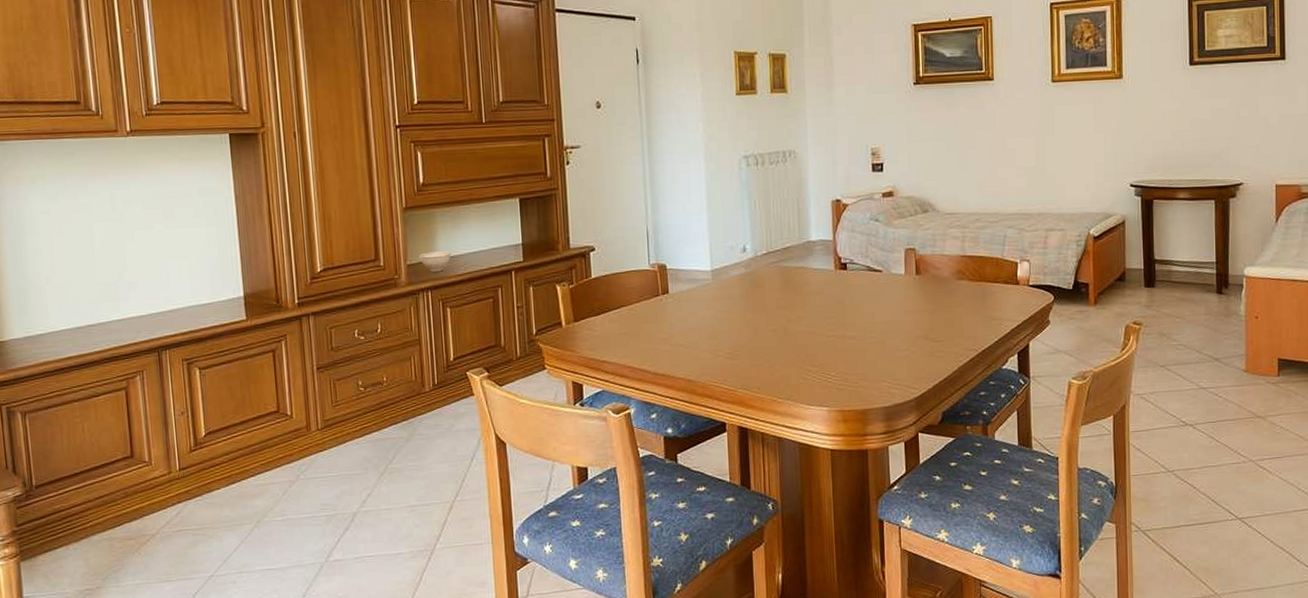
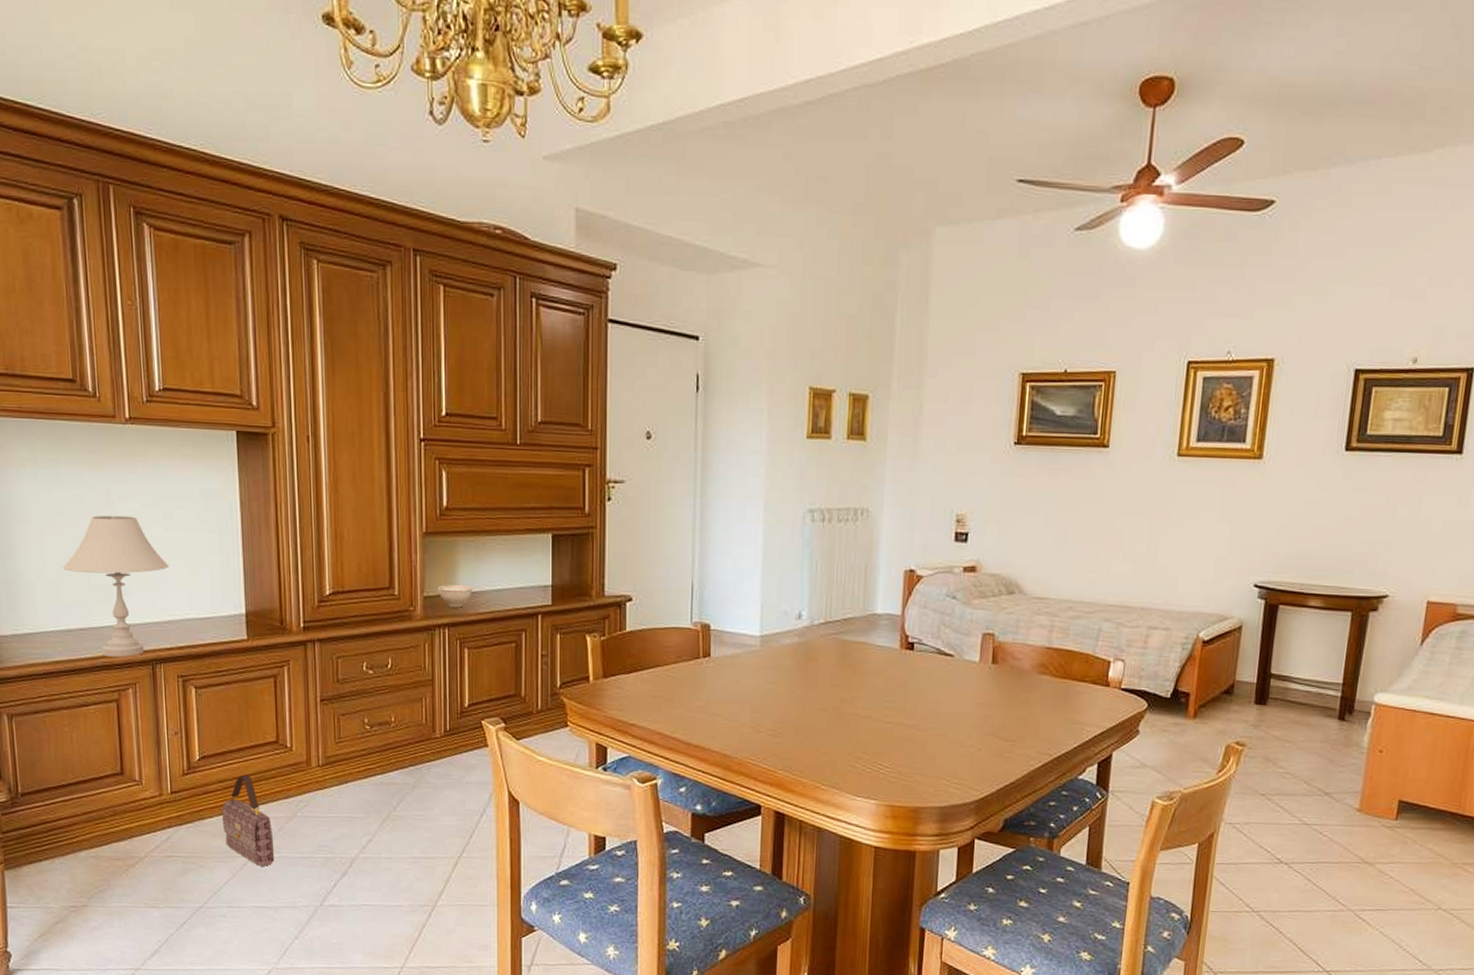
table lamp: none [72,218,172,348] -> present [63,515,170,657]
handbag: none [228,444,281,530] -> present [221,774,275,866]

